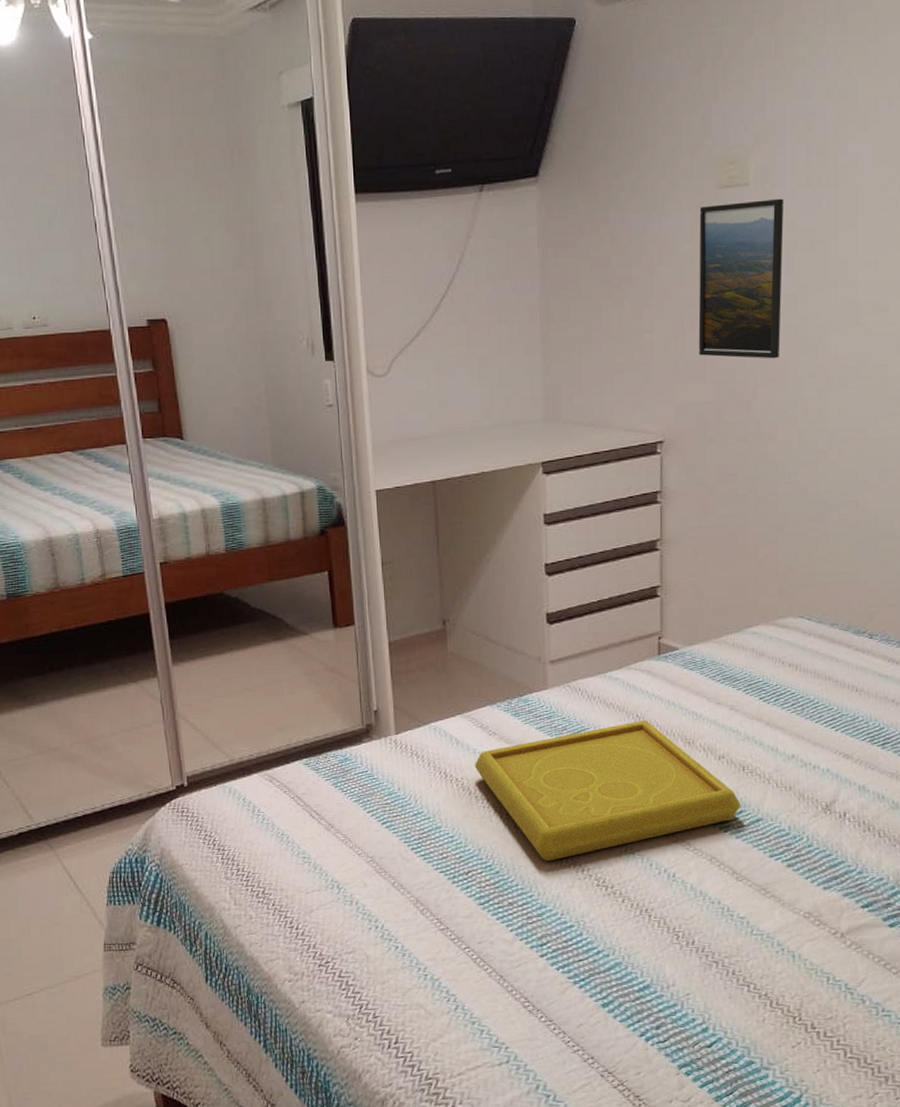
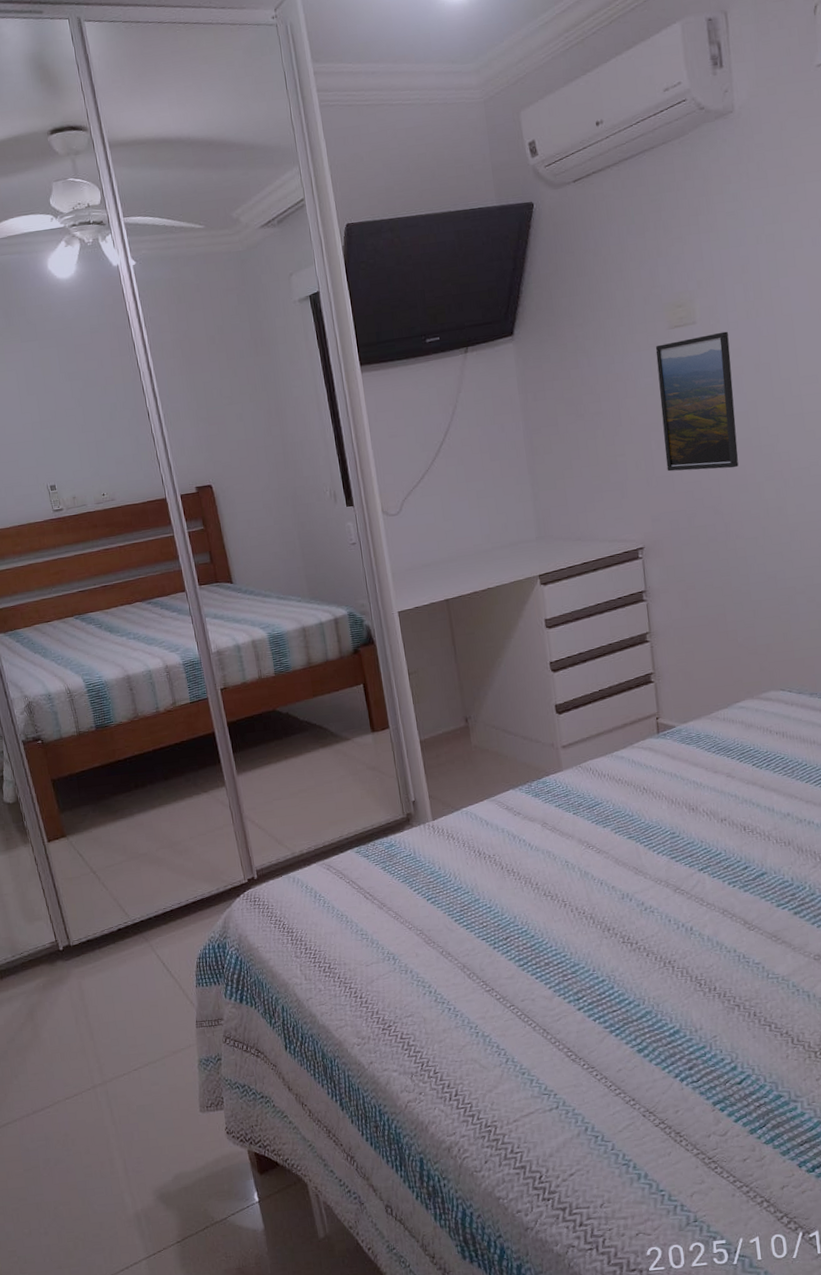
serving tray: present [475,720,741,862] -> none [504,792,746,924]

